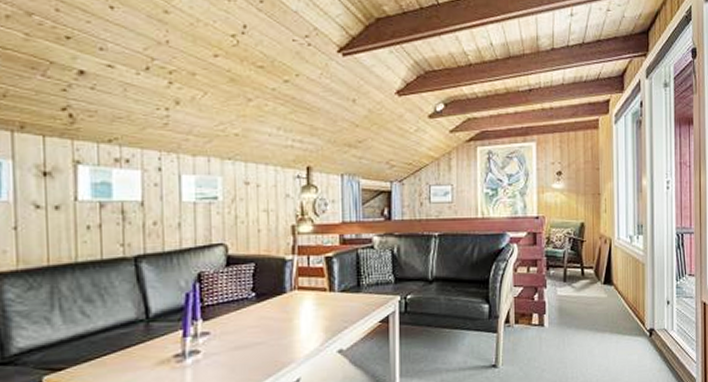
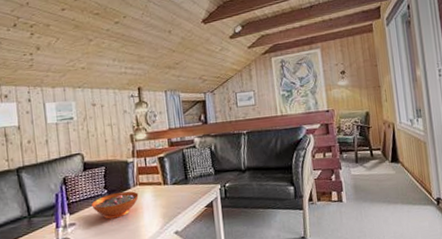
decorative bowl: none [233,297,296,330] -> present [91,191,139,219]

